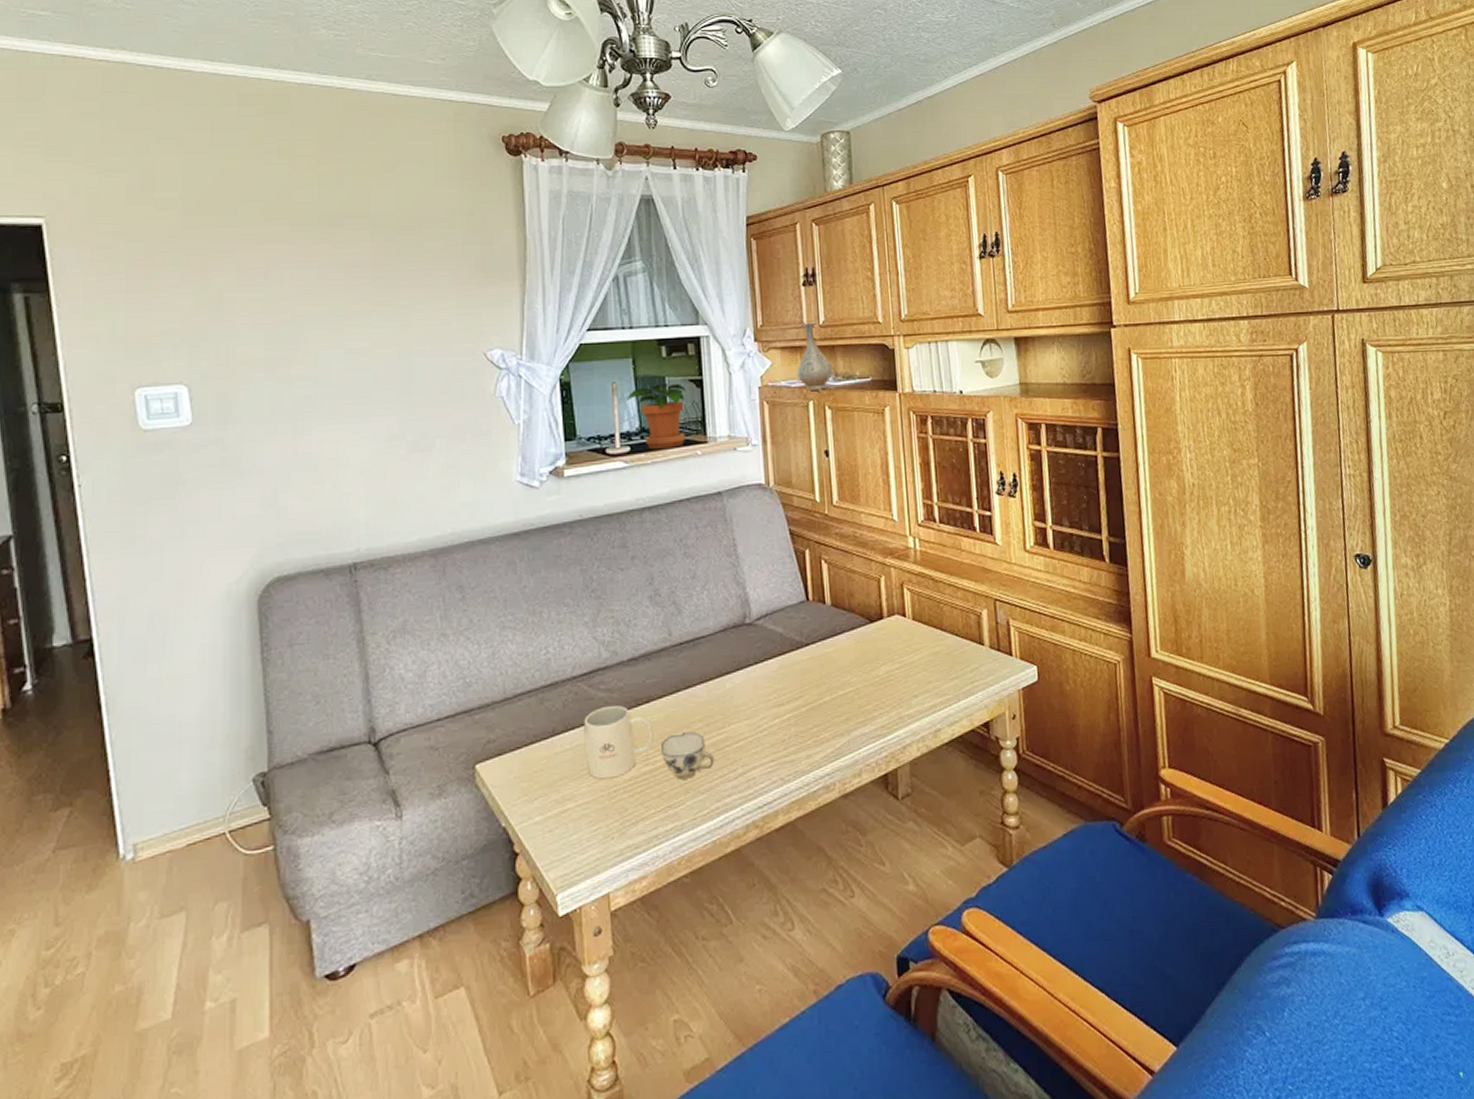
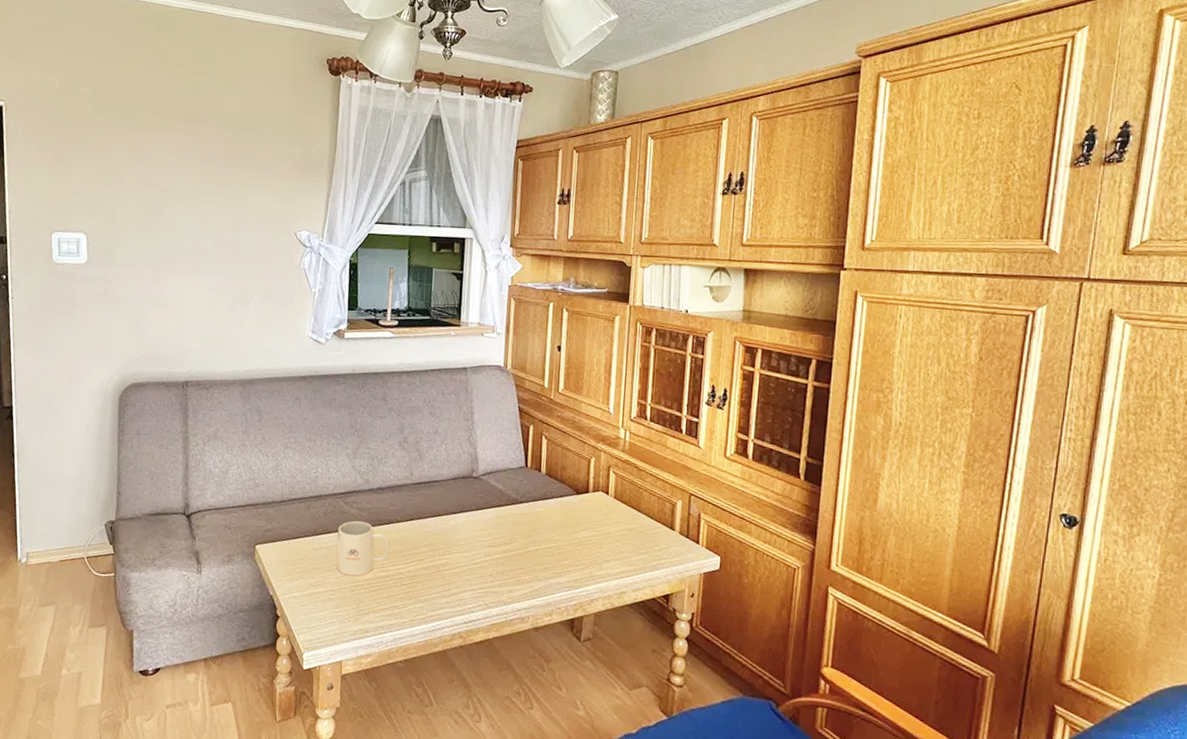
potted plant: present [626,383,687,449] -> none [400,273,449,327]
teacup: present [660,732,715,780] -> none [393,553,435,589]
vase: present [796,321,833,391] -> none [542,234,575,294]

